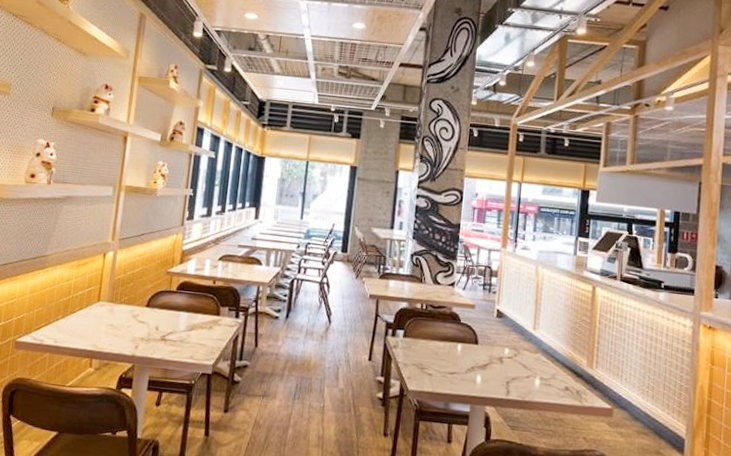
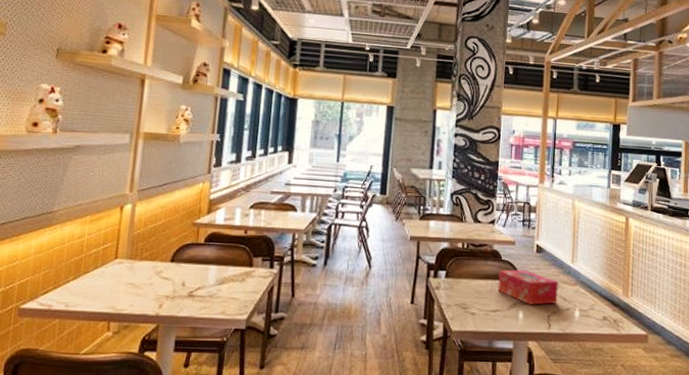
tissue box: none [455,333,519,371] -> present [497,269,559,305]

